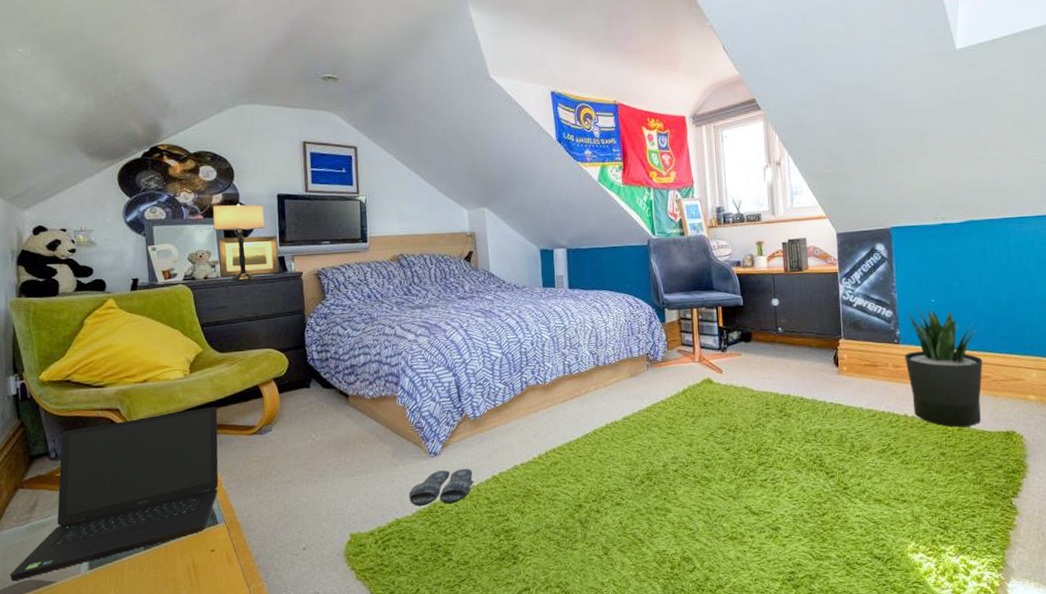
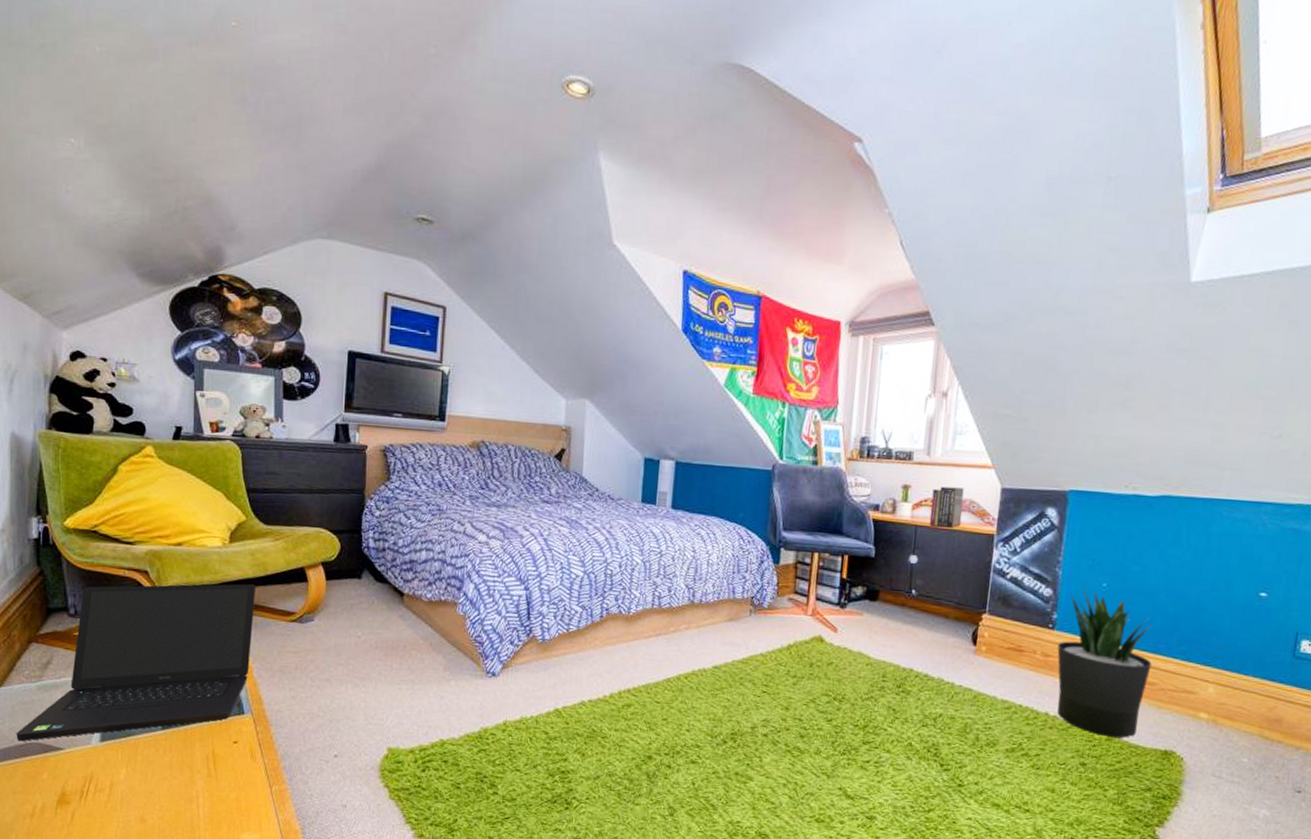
table lamp: present [212,204,265,282] -> none [272,353,331,448]
picture frame: present [218,236,280,278] -> none [274,393,343,444]
slippers: present [409,468,475,506] -> none [458,693,534,732]

